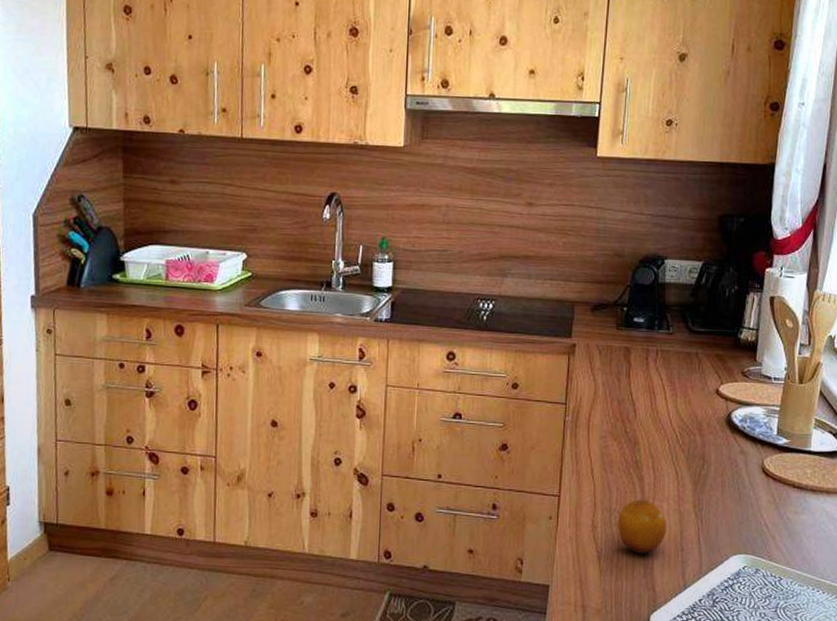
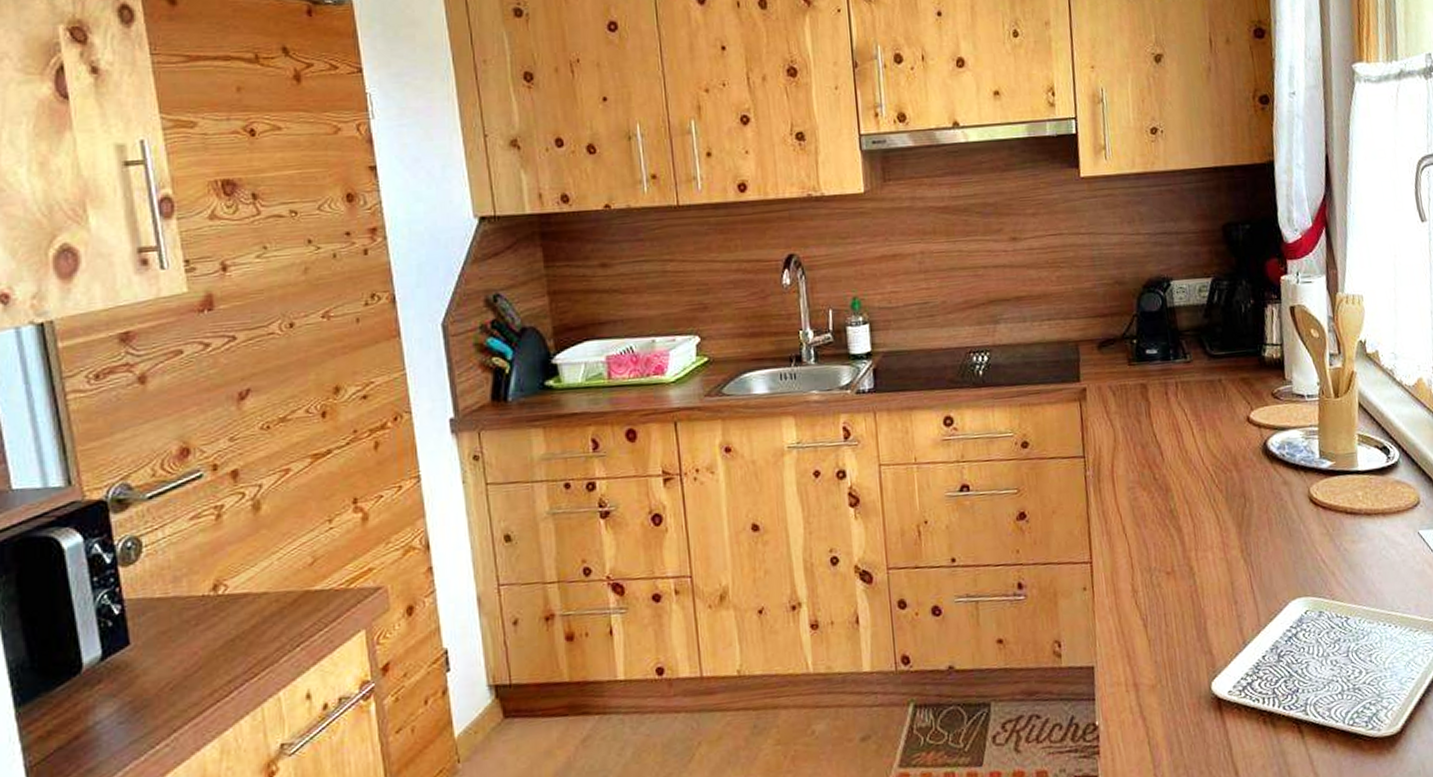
fruit: present [618,499,667,554] -> none [1160,551,1216,615]

